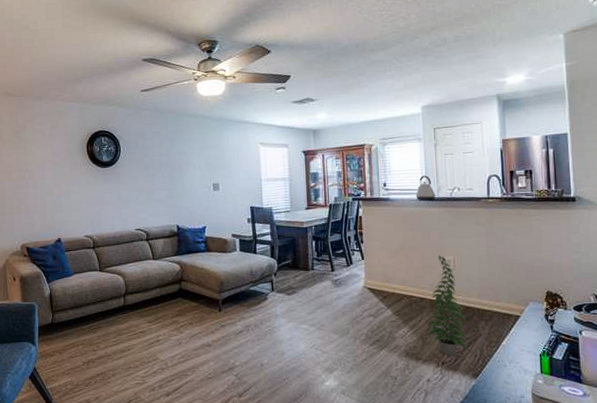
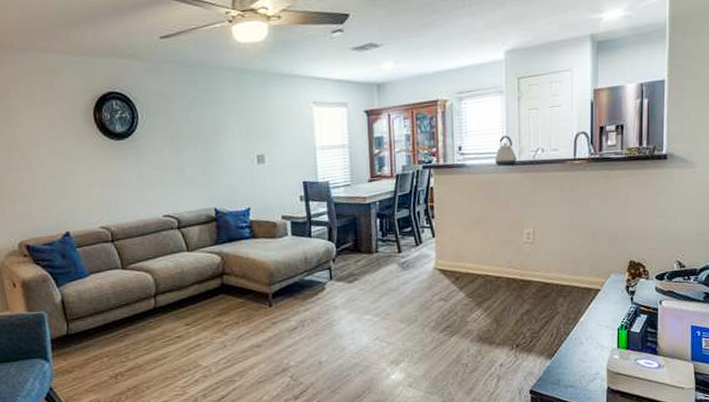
plant: present [427,255,469,356] -> none [502,227,546,337]

